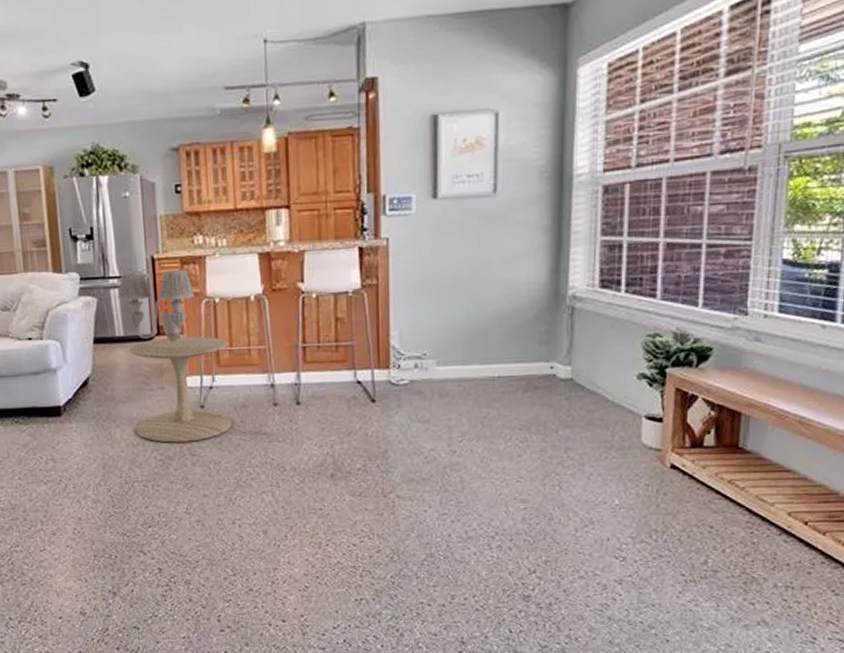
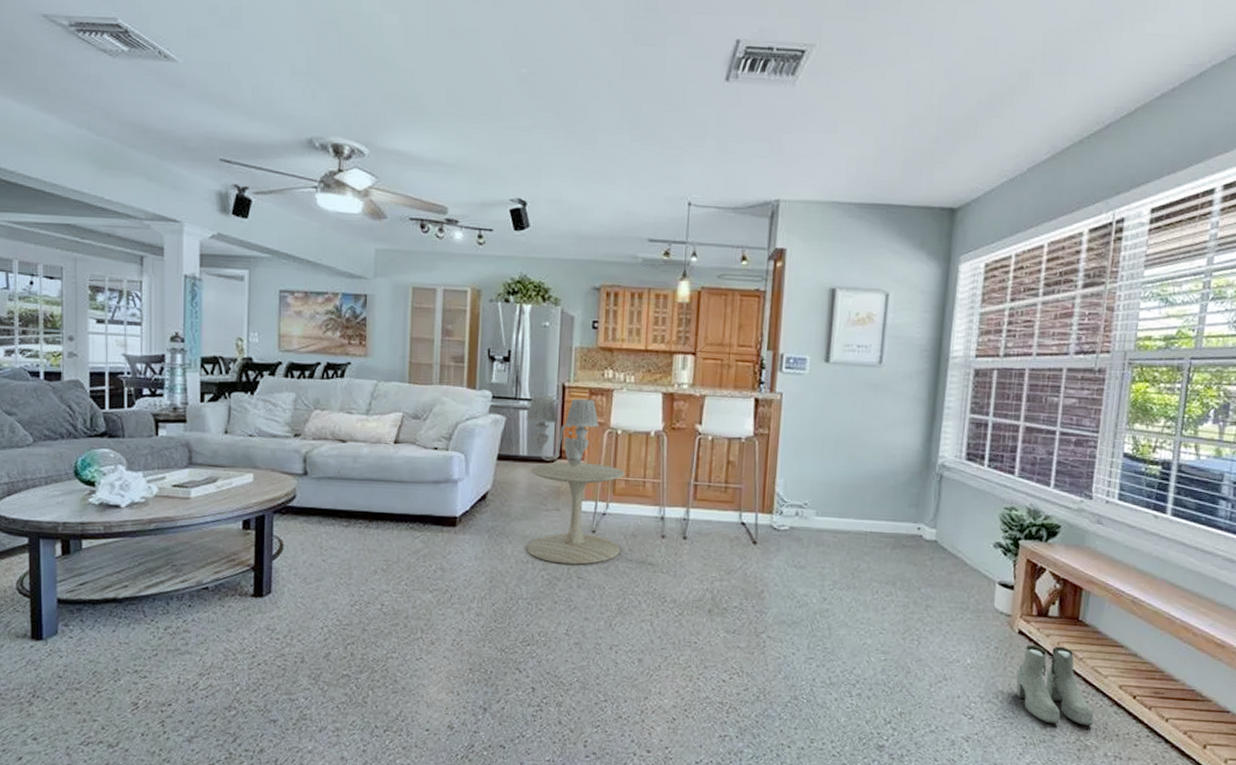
boots: none [670,477,760,559] -> present [1016,644,1093,726]

